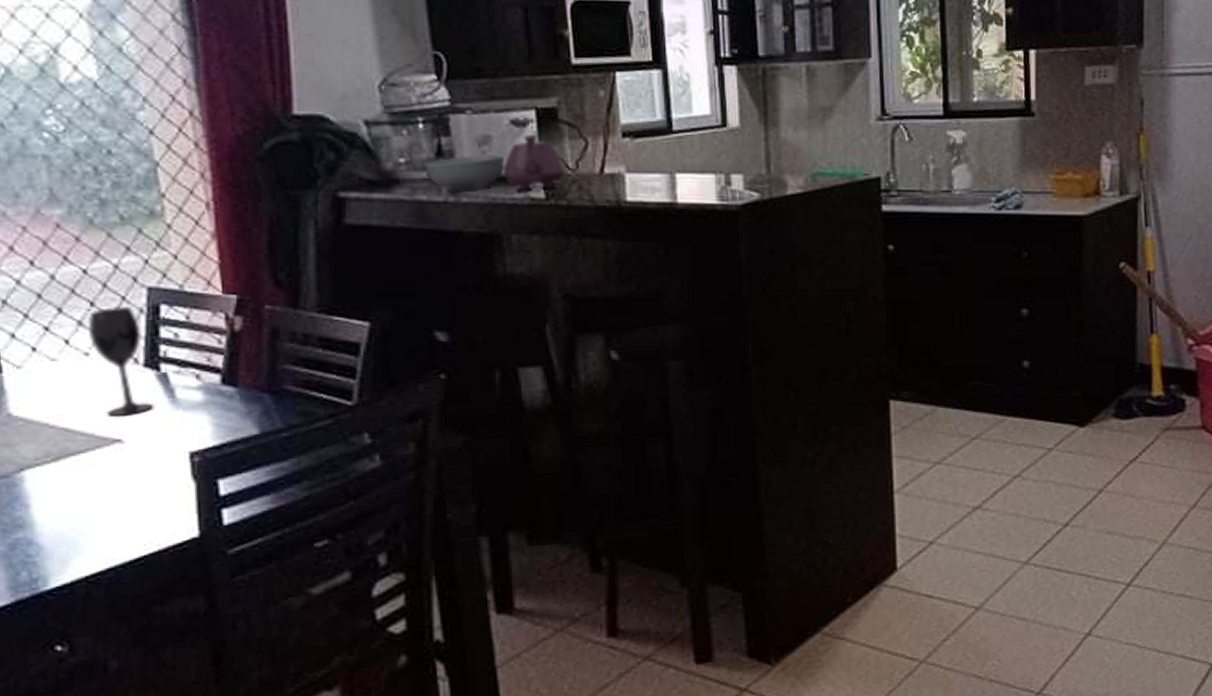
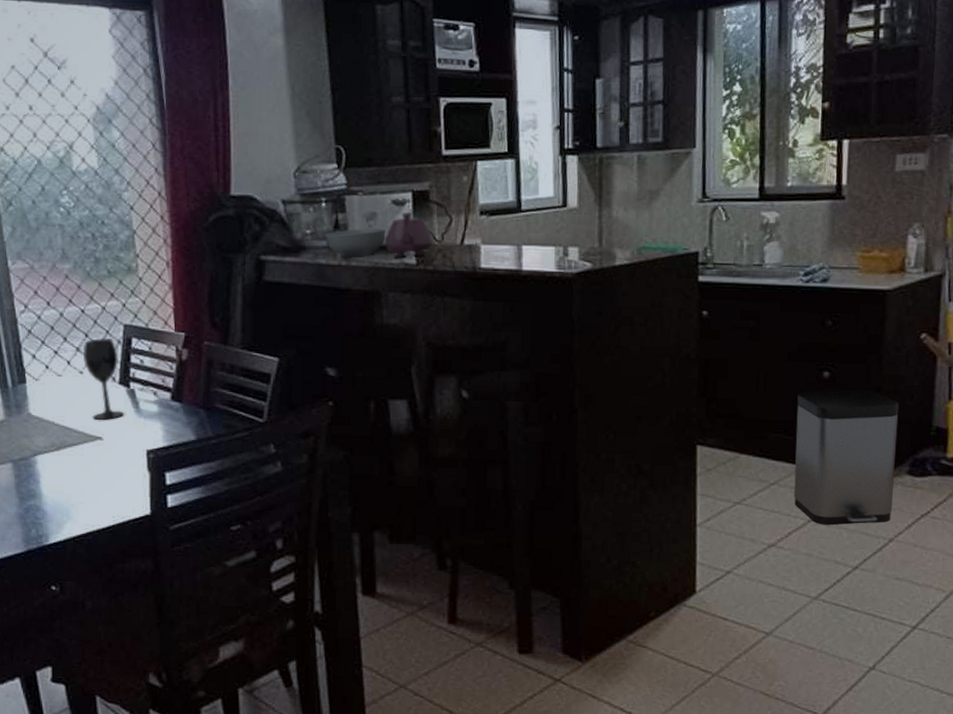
pedal bin: none [996,326,1102,481] -> present [793,388,899,525]

